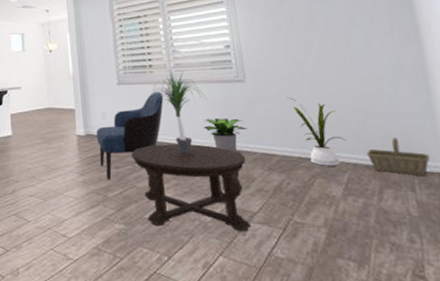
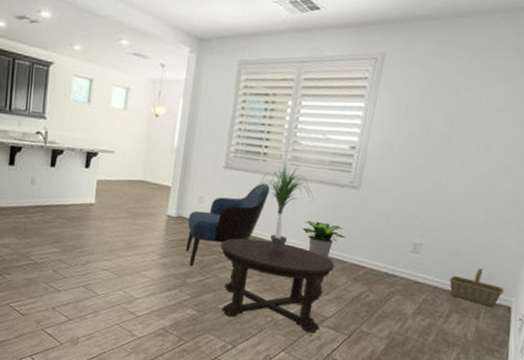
house plant: present [287,97,346,166] -> none [395,213,438,286]

